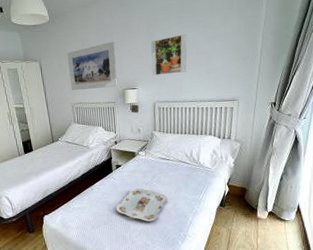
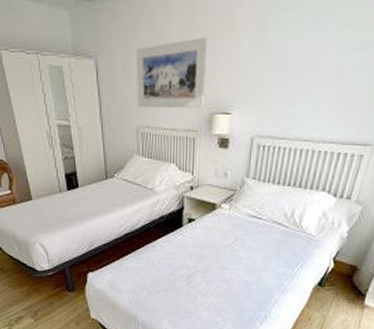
serving tray: present [115,188,168,222] -> none [181,251,251,295]
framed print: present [151,34,187,76] -> none [256,36,317,97]

